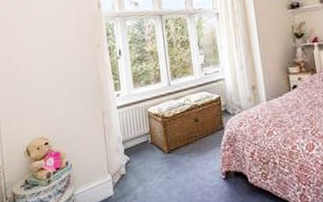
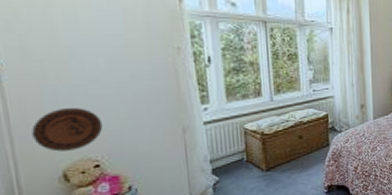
decorative plate: none [10,97,51,131] -> present [32,108,103,152]

